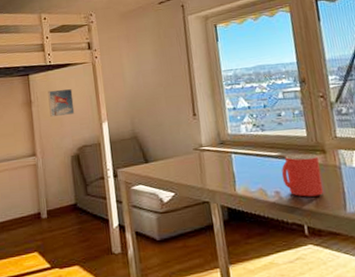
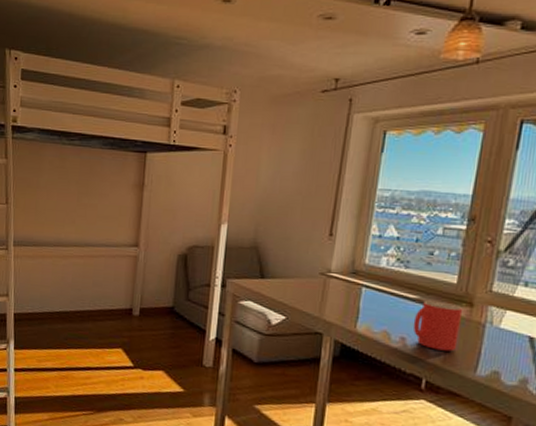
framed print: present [48,89,75,117] -> none [163,175,194,208]

